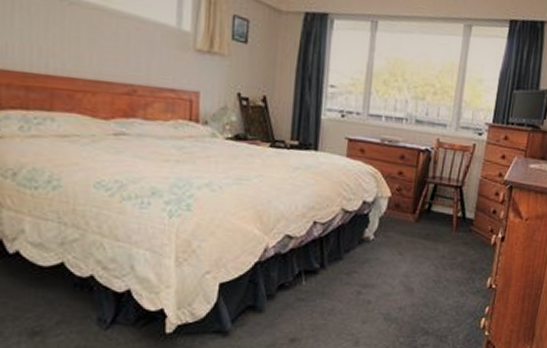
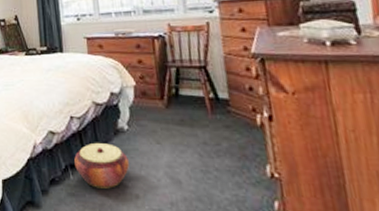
woven basket: none [310,250,368,294] -> present [74,143,129,189]

